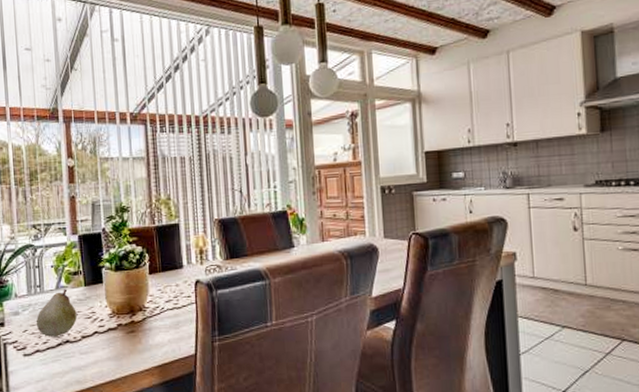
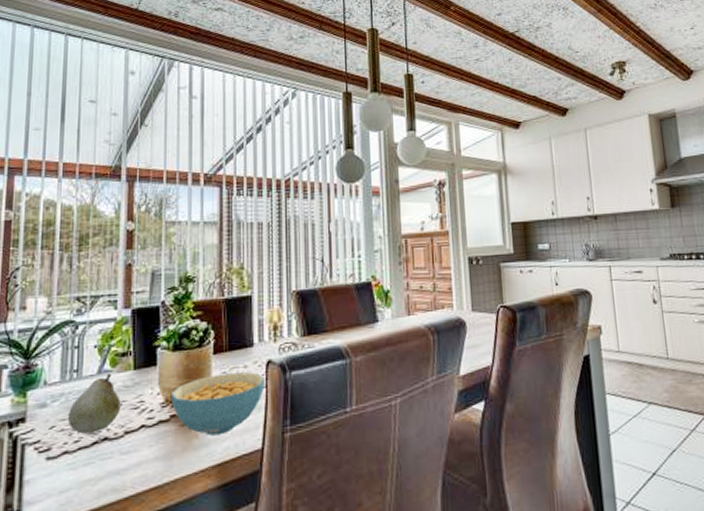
cereal bowl: none [116,290,195,342] -> present [170,372,266,436]

